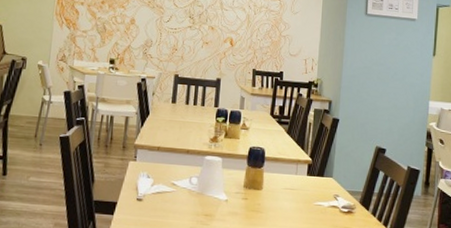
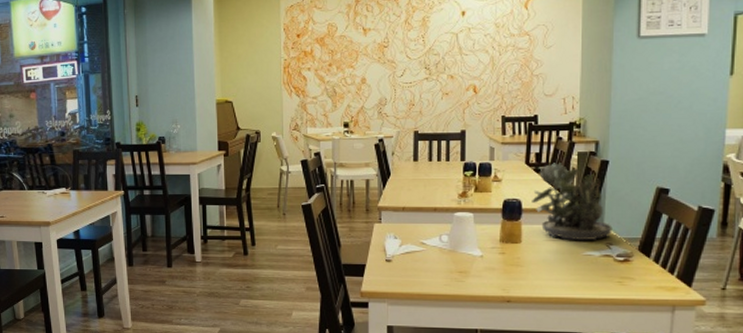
succulent plant: none [274,116,340,192] -> present [532,163,613,241]

